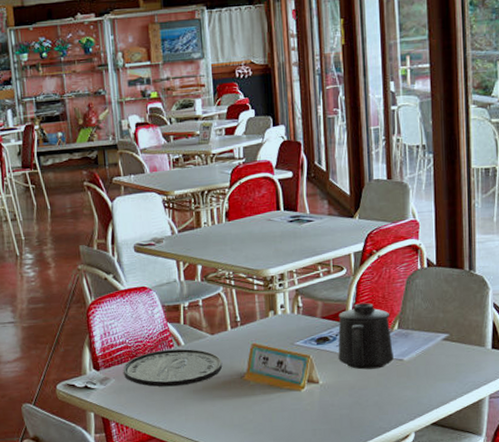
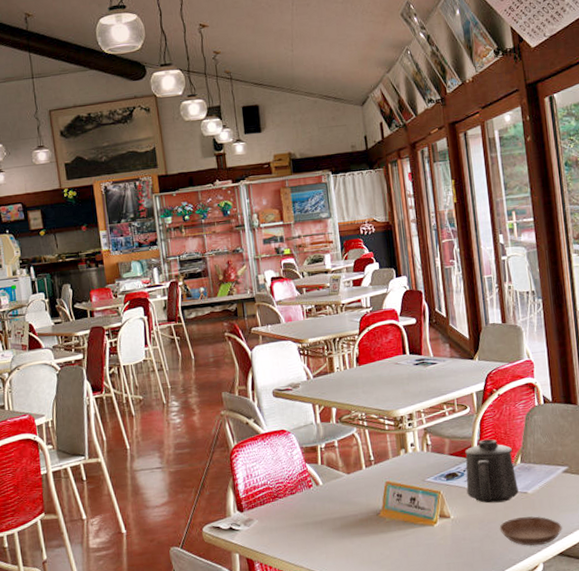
plate: present [123,348,222,387] -> none [266,488,358,527]
saucer: none [370,384,438,415] -> present [499,516,562,546]

